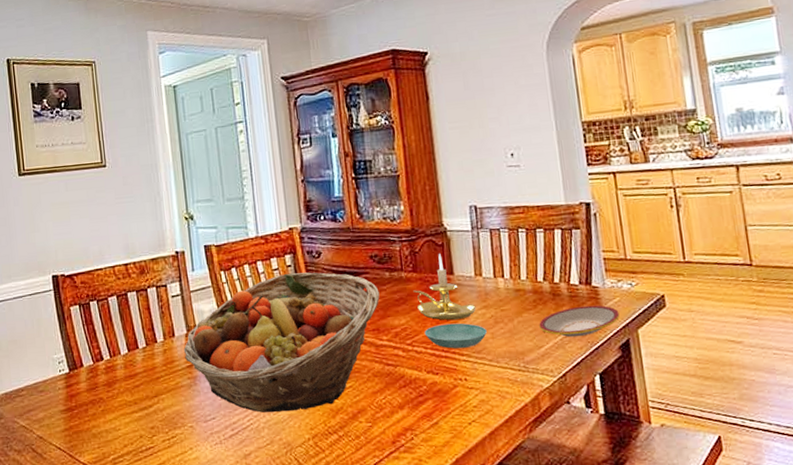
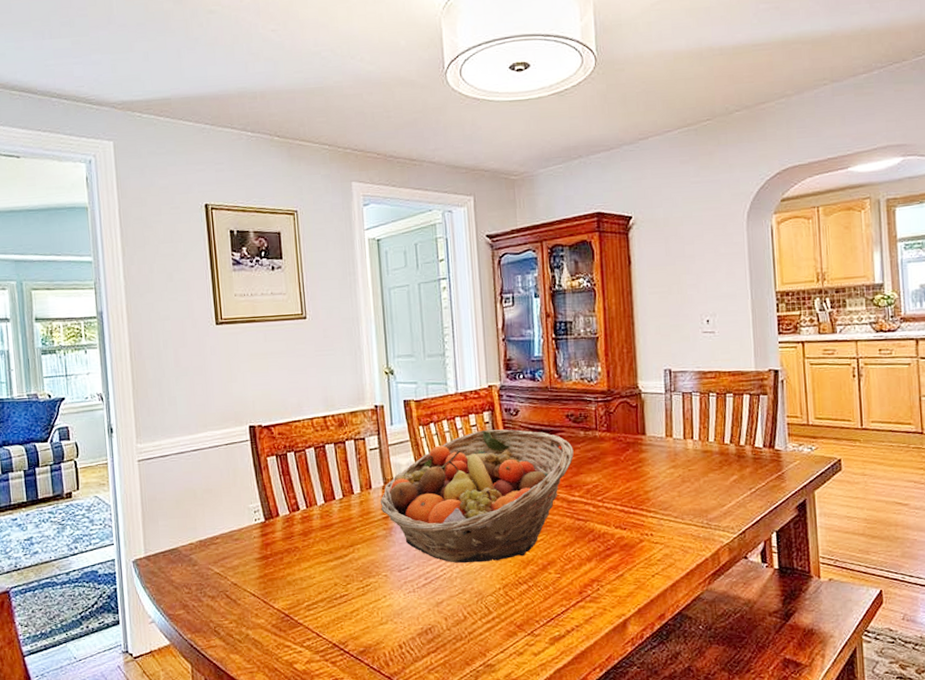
candle holder: present [413,254,476,320] -> none [606,415,665,478]
saucer: present [424,323,487,349] -> none [615,481,674,506]
plate: present [539,305,620,337] -> none [723,467,799,497]

